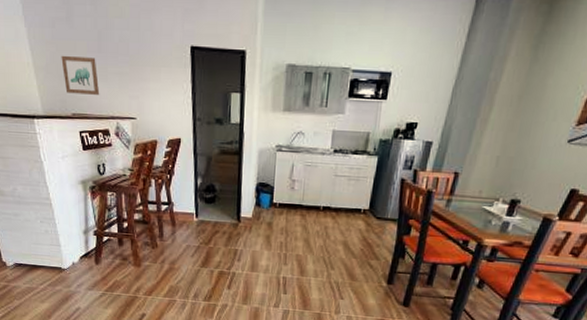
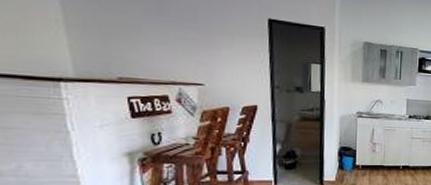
wall art: present [61,55,100,95] -> none [106,14,158,59]

